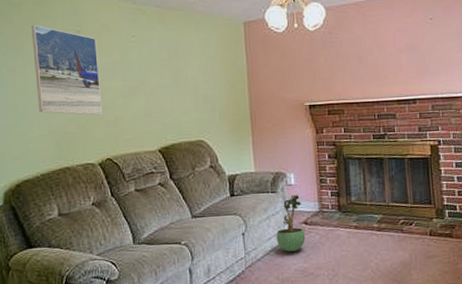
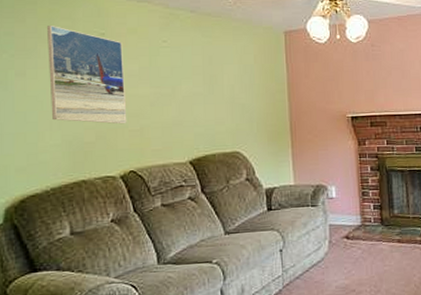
potted plant: present [276,194,306,252] -> none [316,207,347,268]

